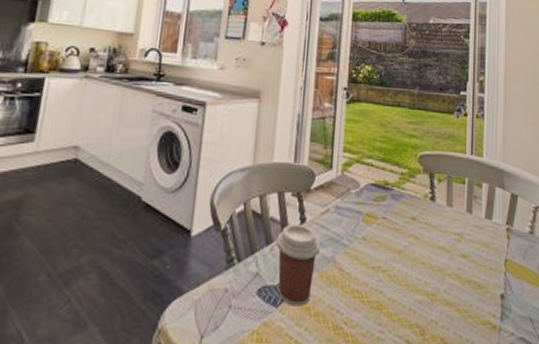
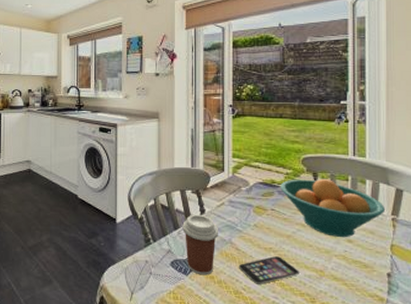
smartphone: none [340,278,410,315] -> present [238,256,299,284]
fruit bowl: none [394,180,500,253] -> present [280,178,385,238]

